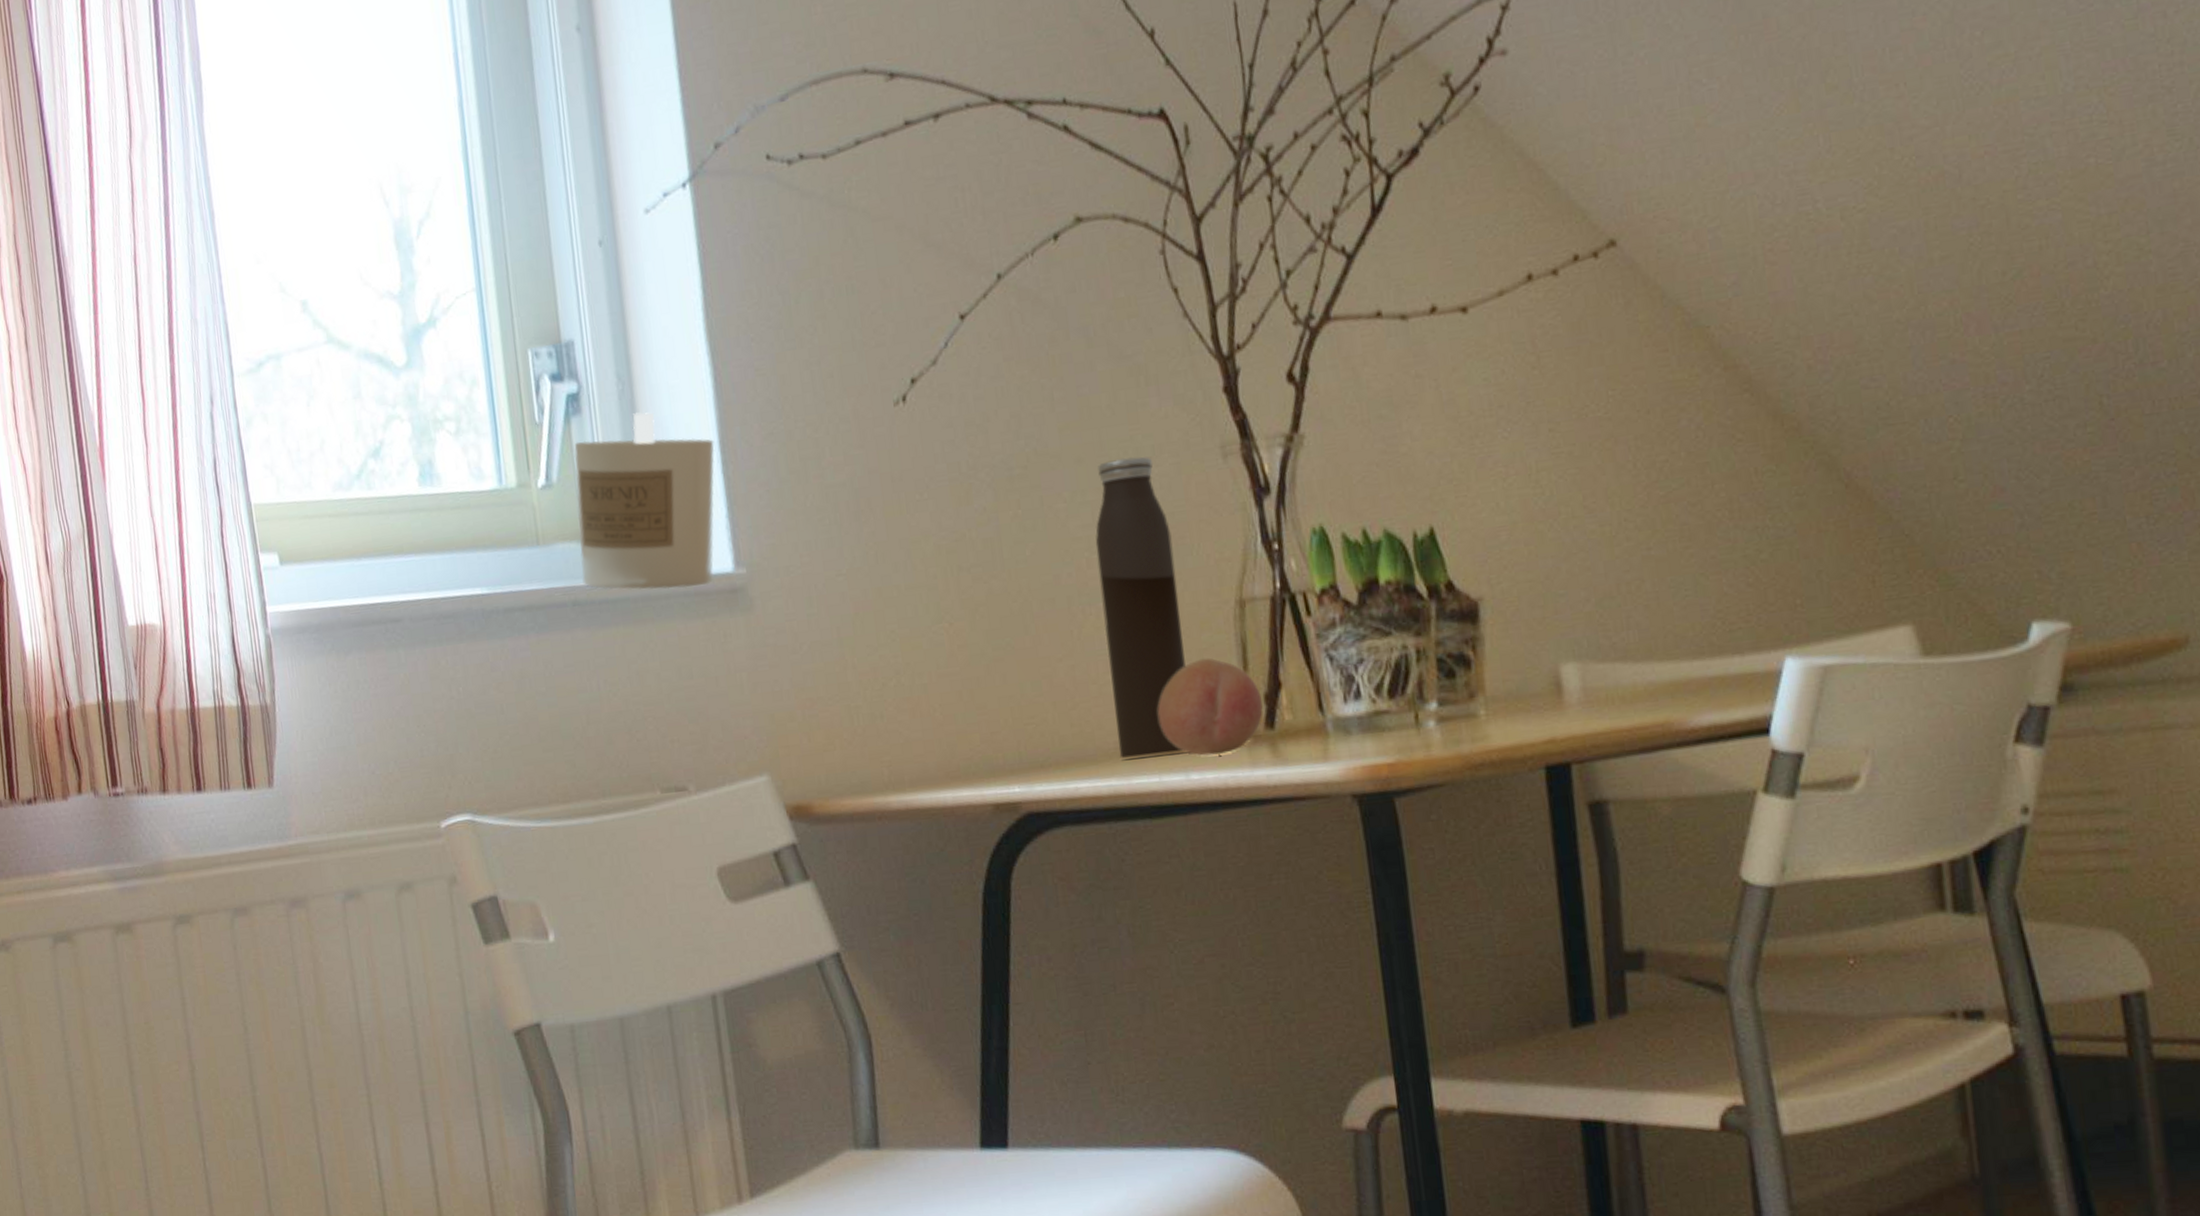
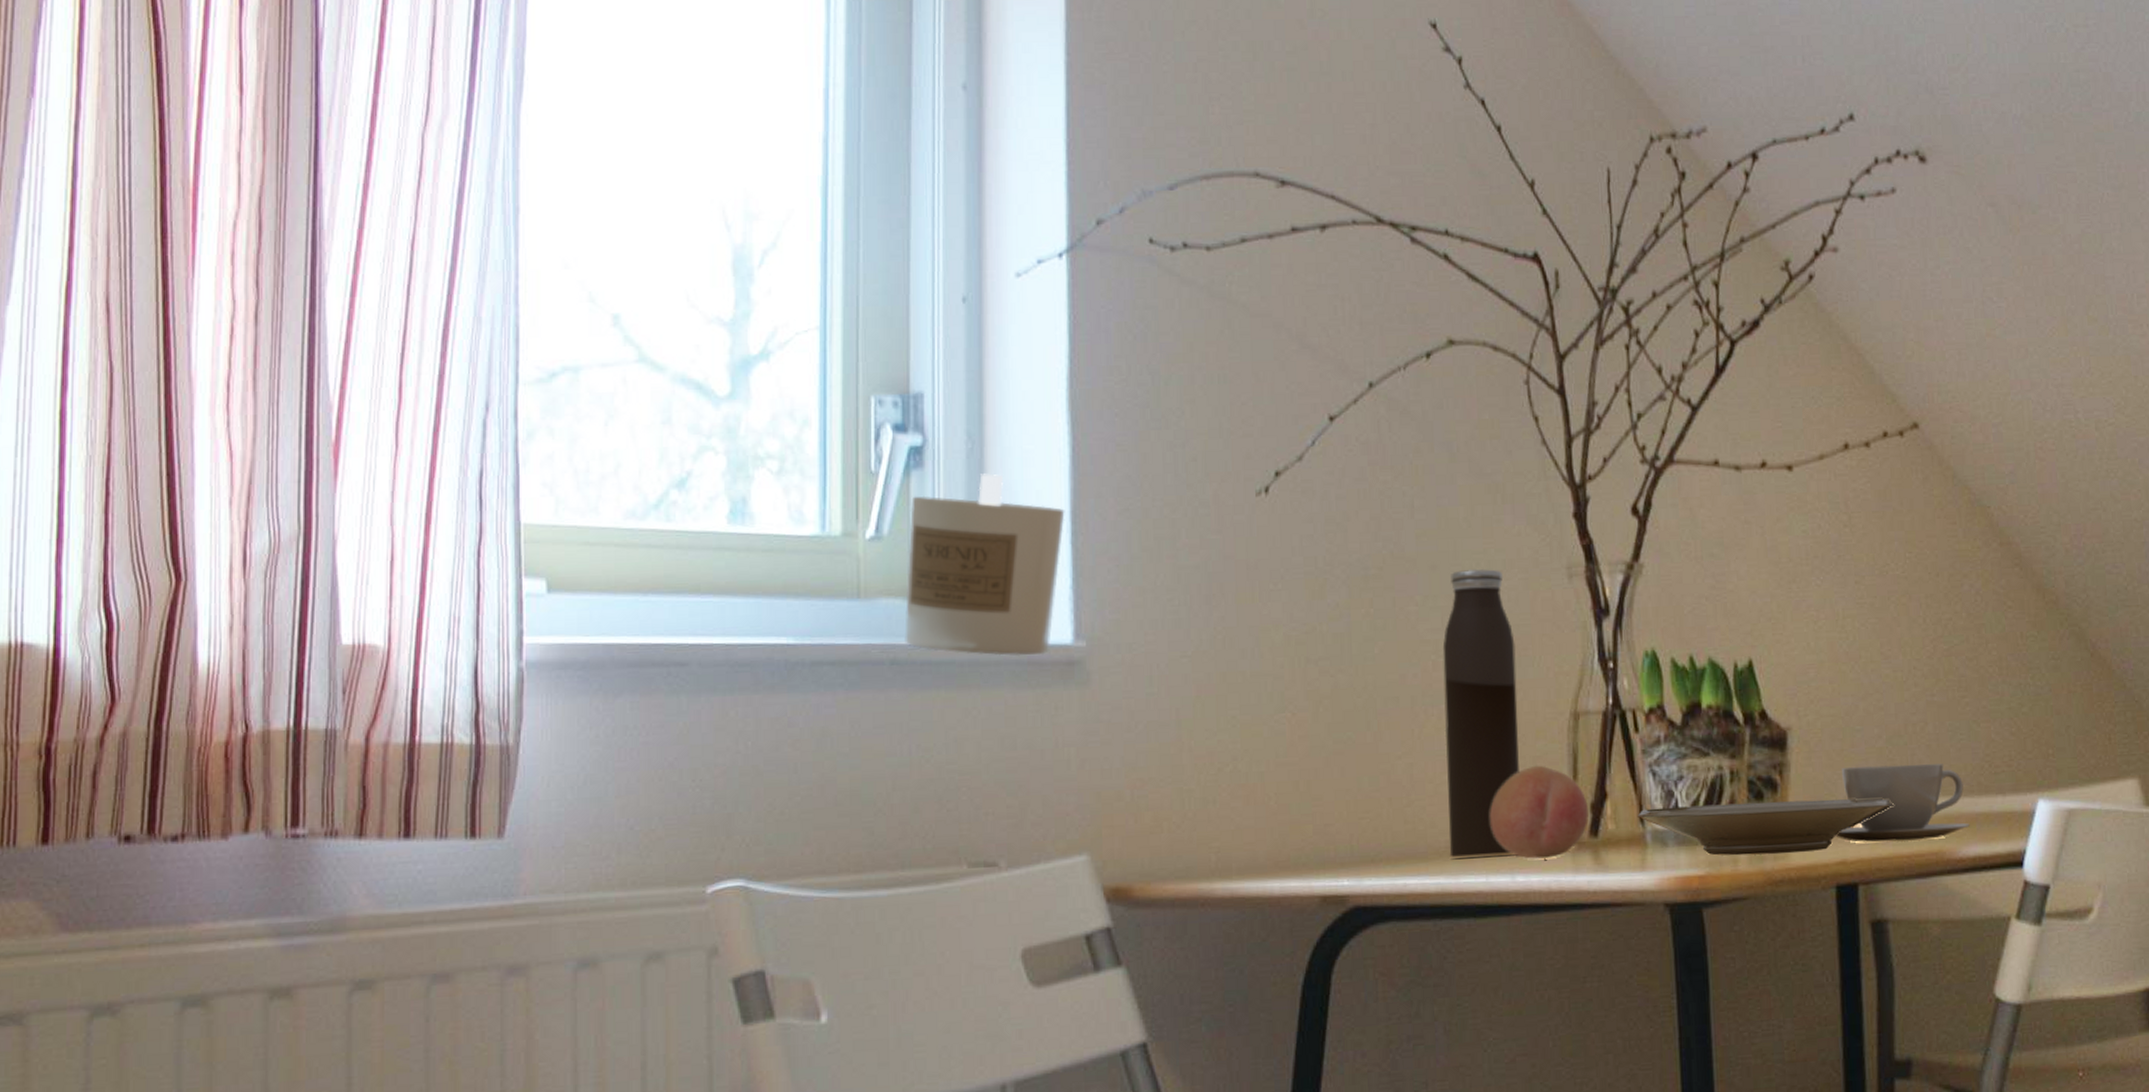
saucer: none [1315,667,1608,741] -> present [1637,798,1894,856]
teacup: none [1541,625,1702,718] -> present [1835,764,1970,843]

